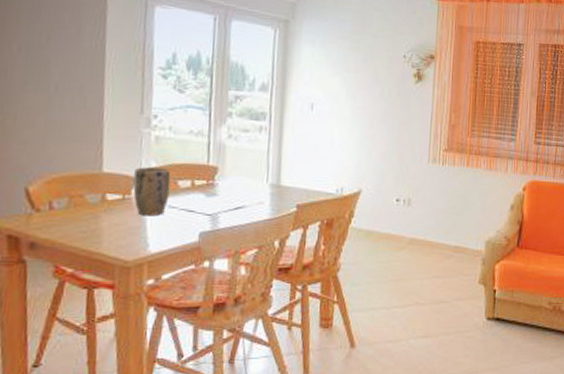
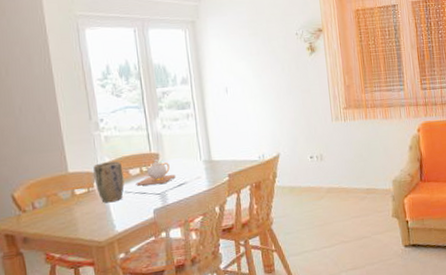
teapot: none [183,174,233,203] -> present [136,159,175,186]

